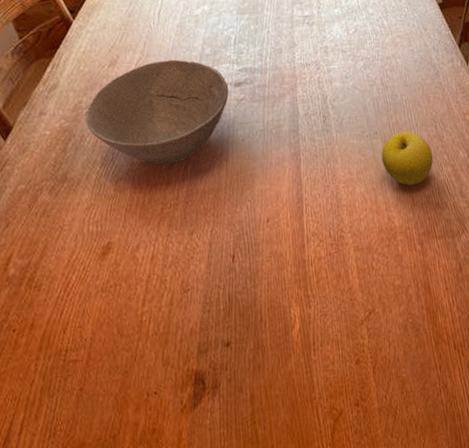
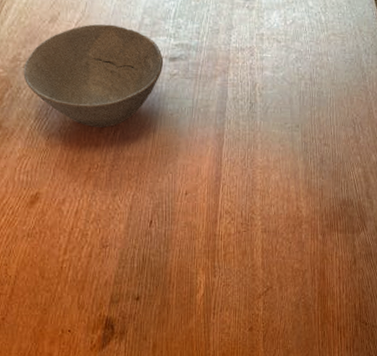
fruit: present [381,131,433,185] -> none [299,128,347,180]

